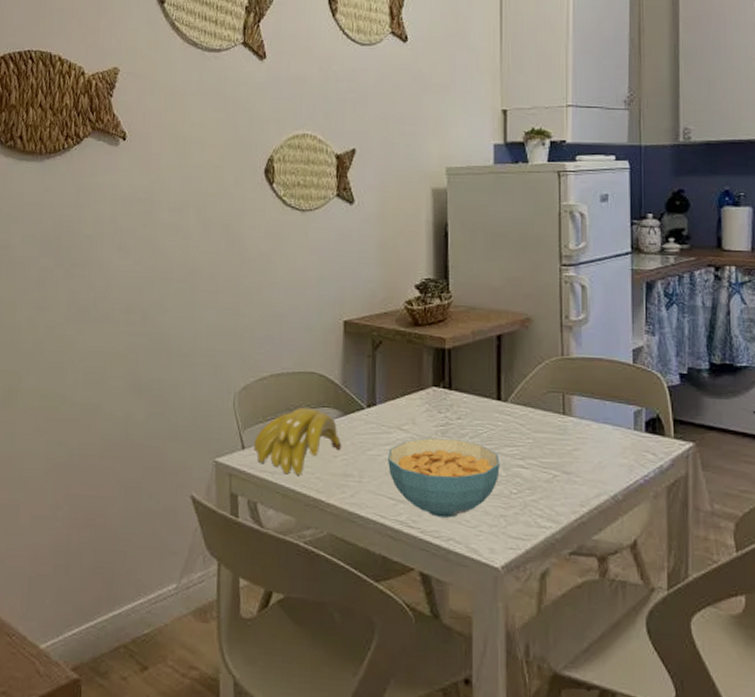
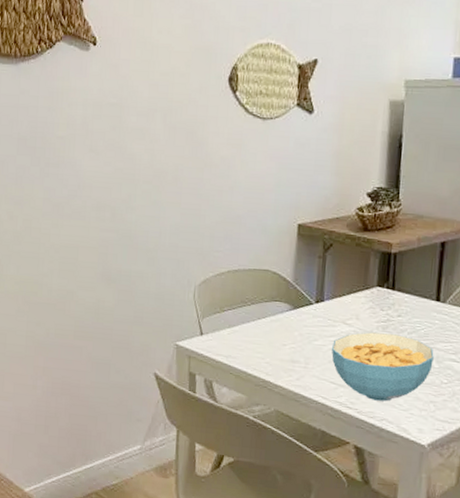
banana: present [254,408,342,475] -> none [211,301,291,360]

